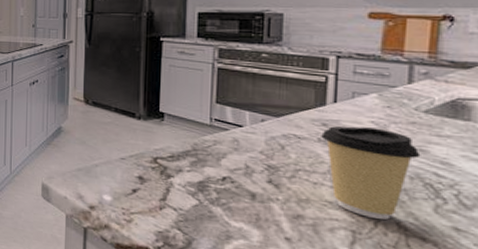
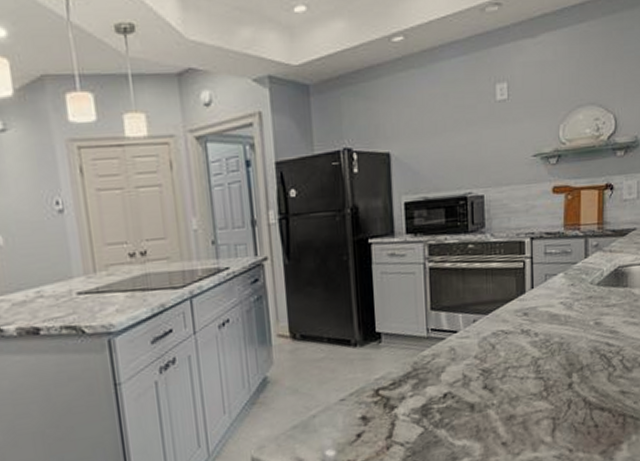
coffee cup: present [321,126,421,220] -> none [523,308,597,401]

